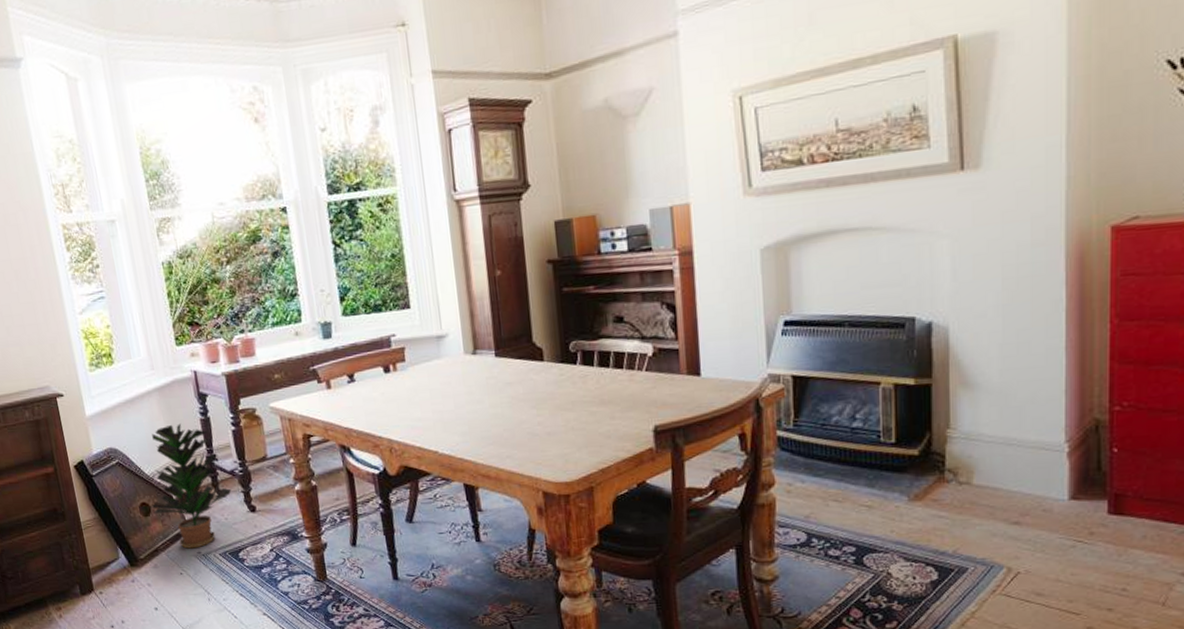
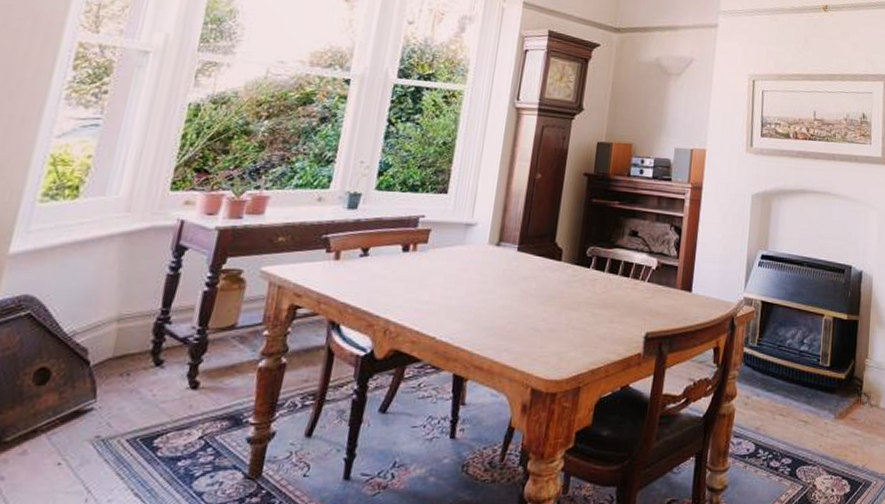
potted plant: present [150,423,232,549] -> none [50,276,176,431]

